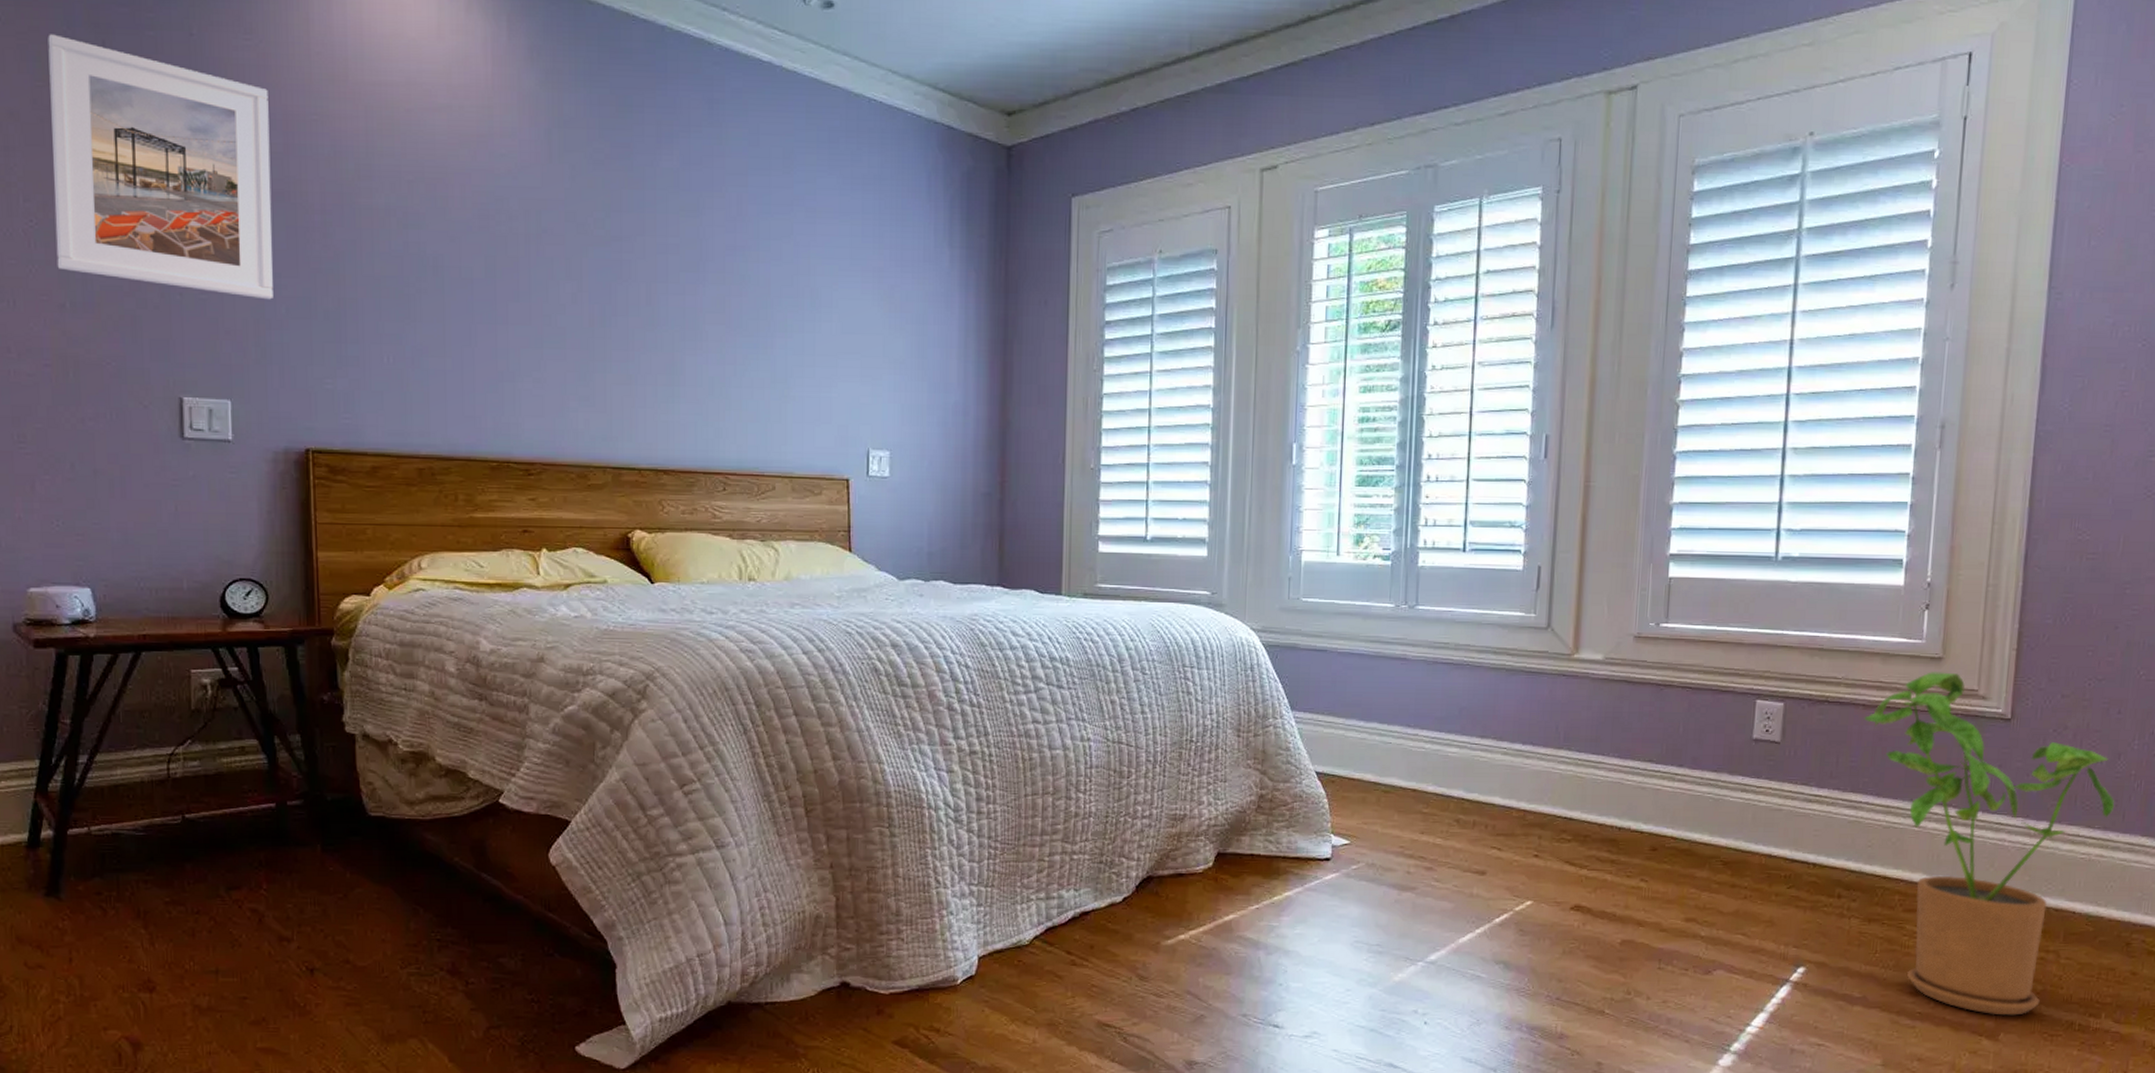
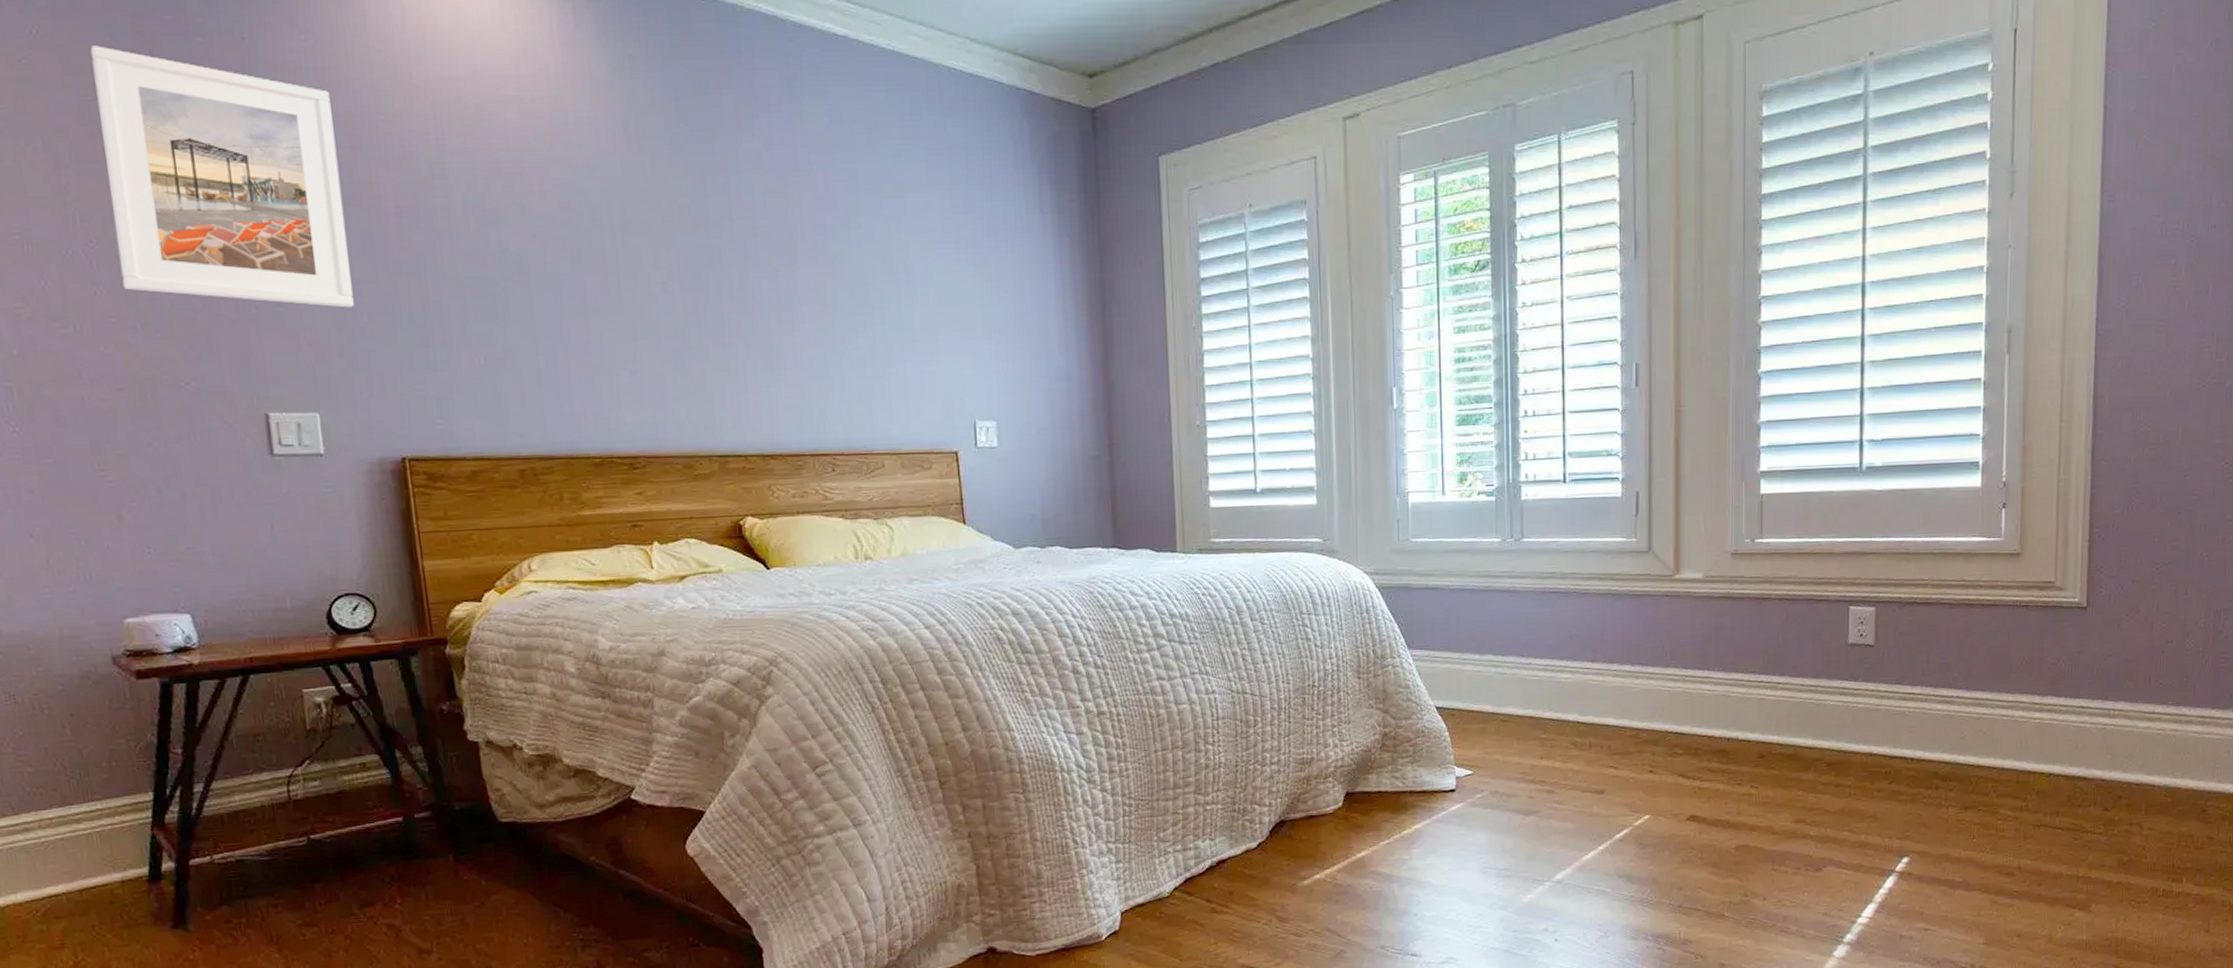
house plant: present [1864,672,2115,1016] -> none [1951,567,2186,888]

